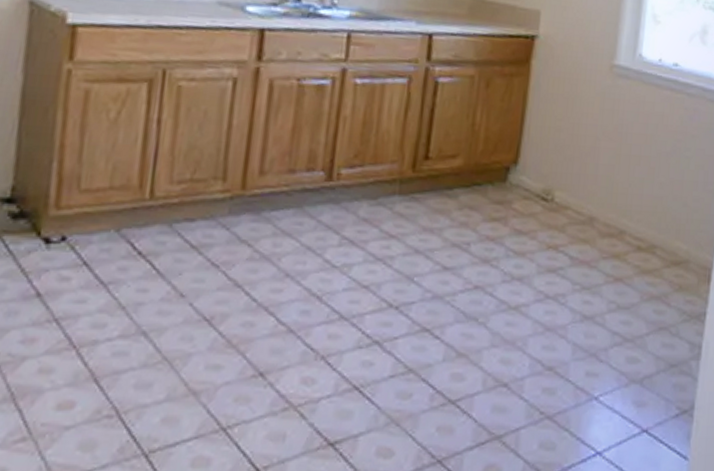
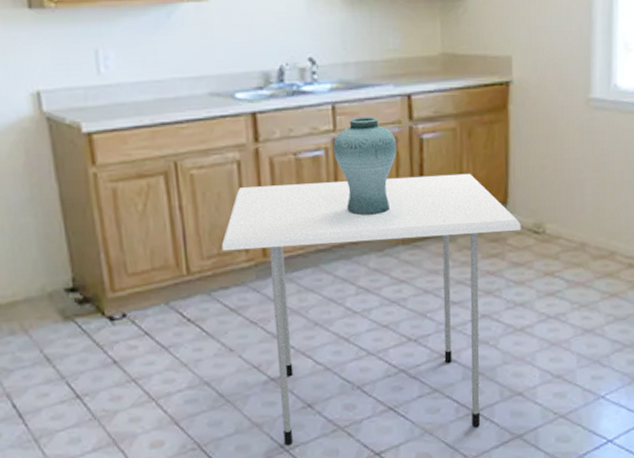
dining table: none [196,108,529,422] -> present [221,173,521,445]
vase: none [340,49,410,158] -> present [333,116,397,216]

